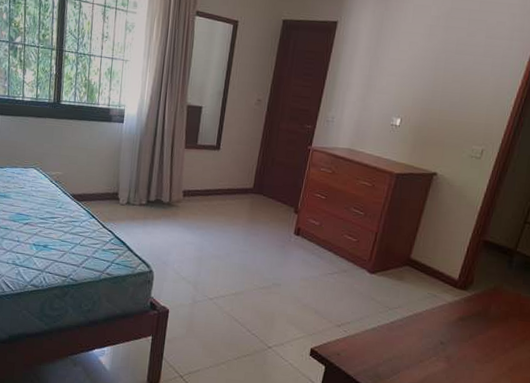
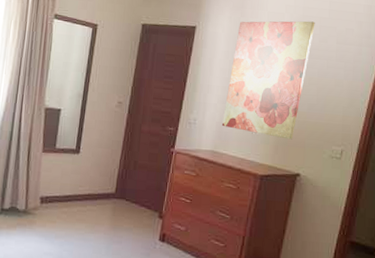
wall art: none [359,14,464,139] -> present [221,21,315,140]

